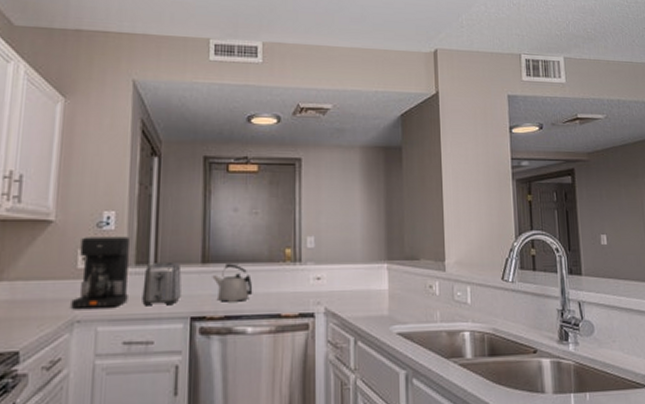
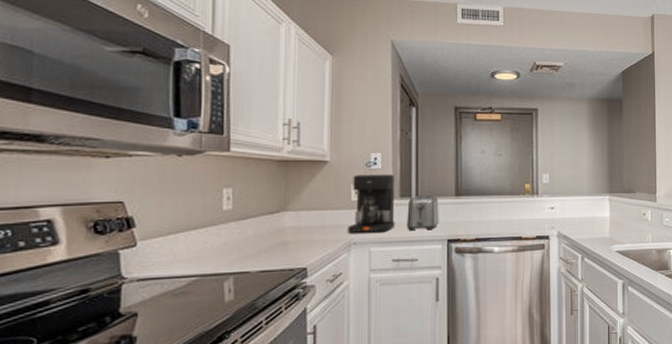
kettle: present [212,263,253,302] -> none [464,196,499,227]

